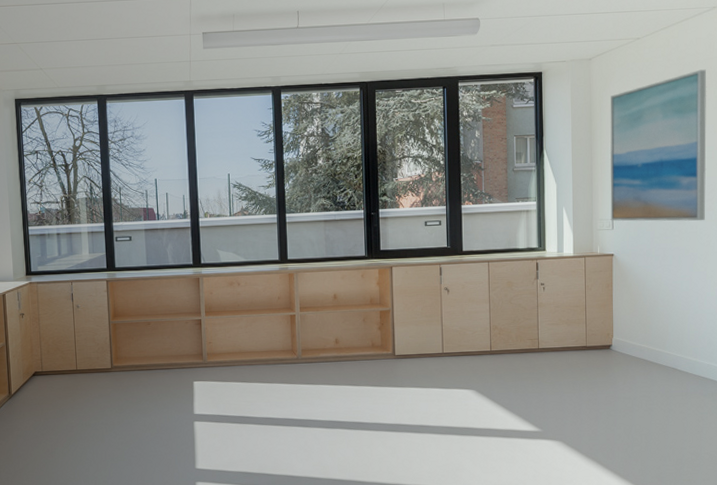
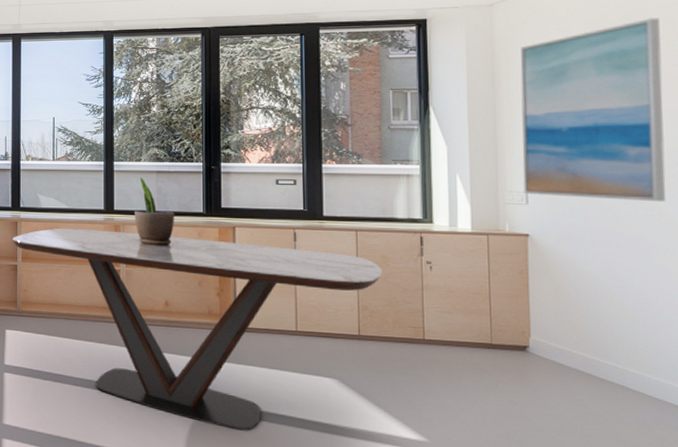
dining table: none [196,279,508,444] -> present [13,228,383,431]
potted plant: none [306,227,342,289] -> present [135,178,175,245]

